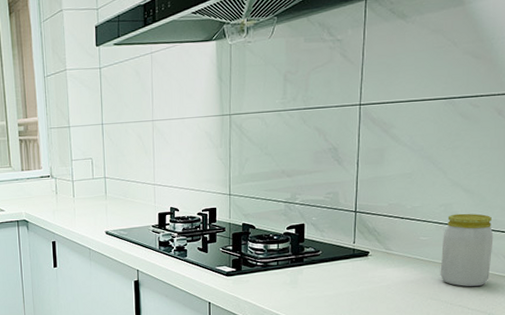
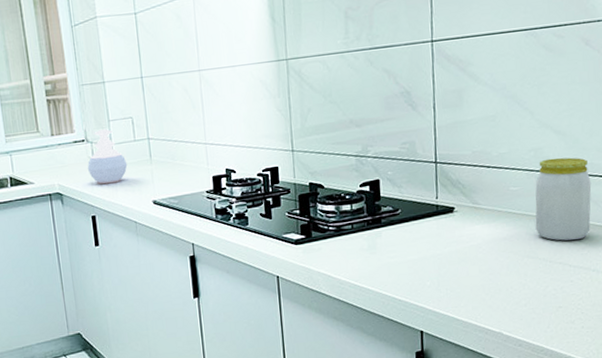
soap dispenser: none [50,167,86,215] -> present [87,129,128,185]

